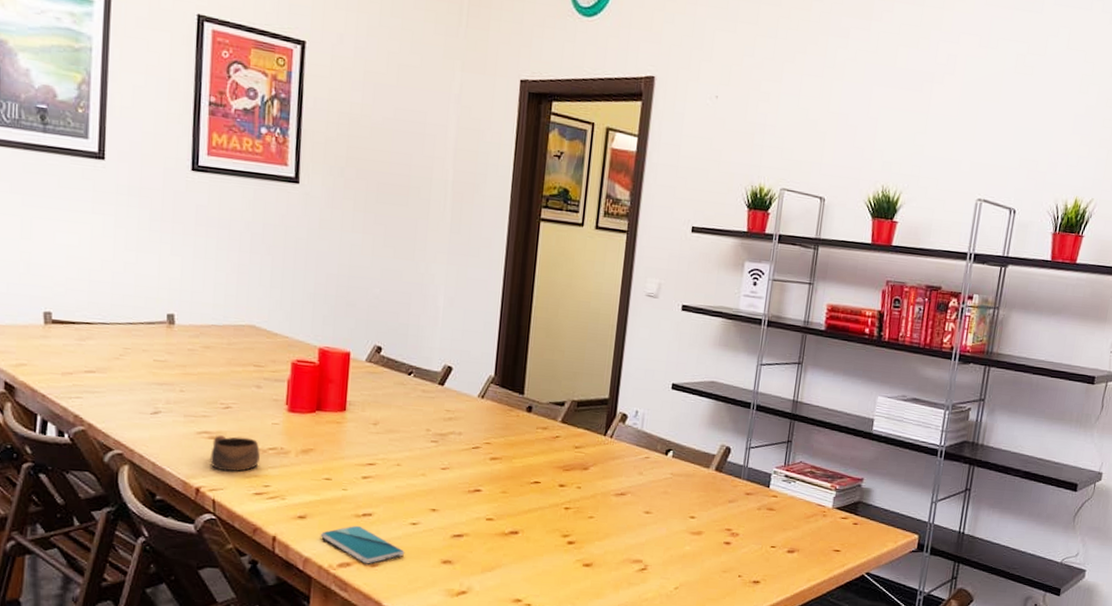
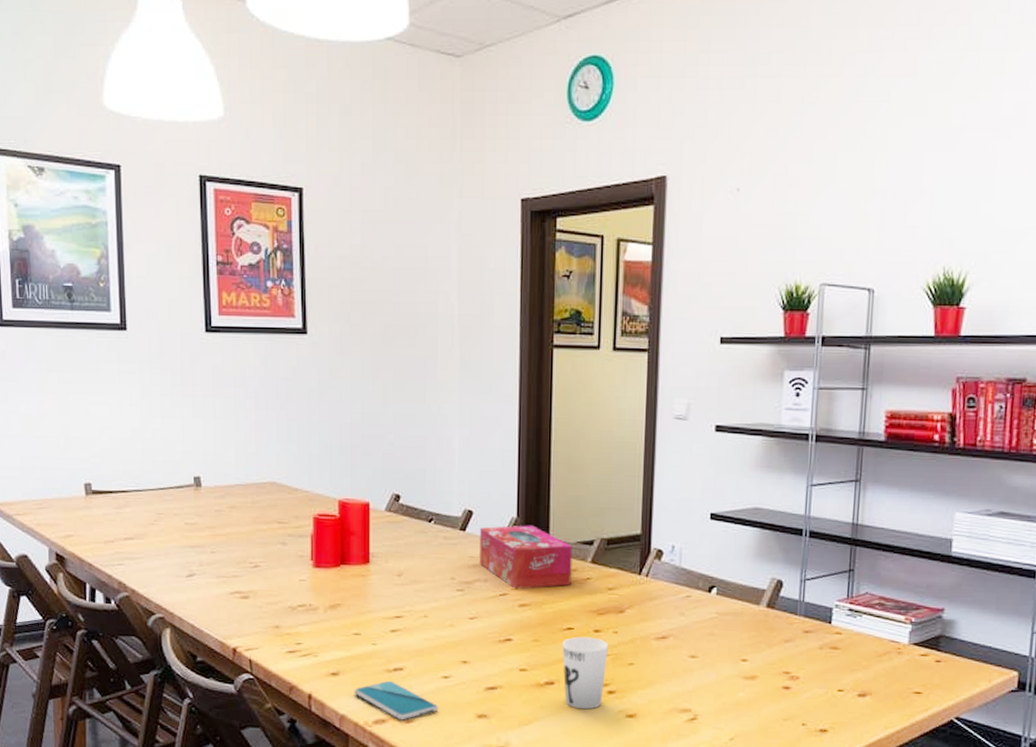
cup: present [210,435,260,472] -> none [244,594,290,631]
tissue box: none [455,383,545,444] -> present [480,525,573,589]
cup: none [527,490,572,558] -> present [562,636,609,710]

